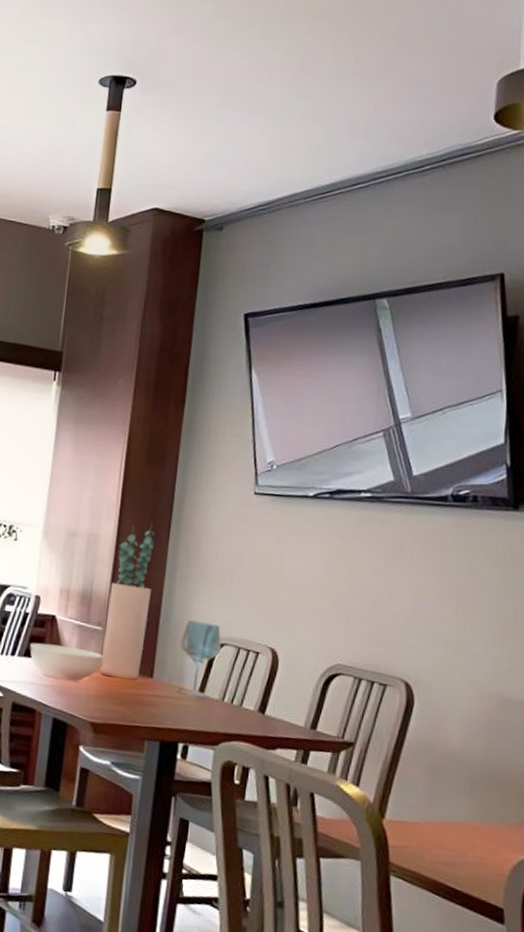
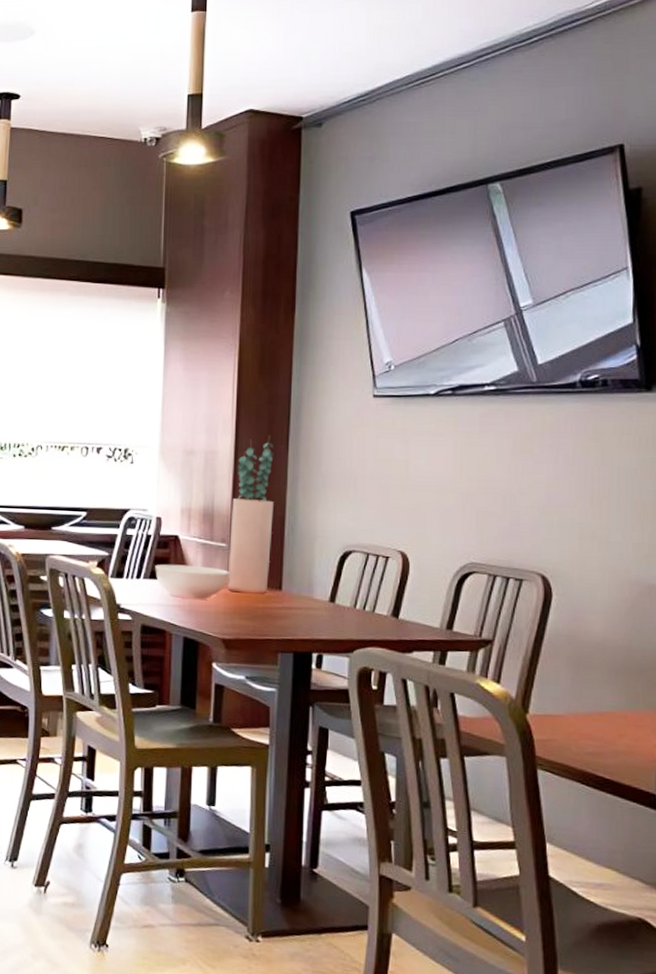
wine glass: present [178,620,222,699] -> none [307,530,350,608]

